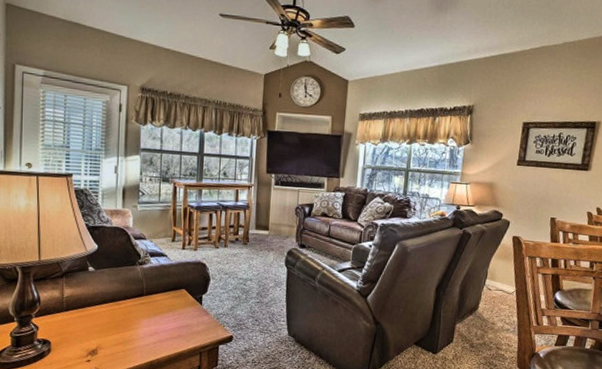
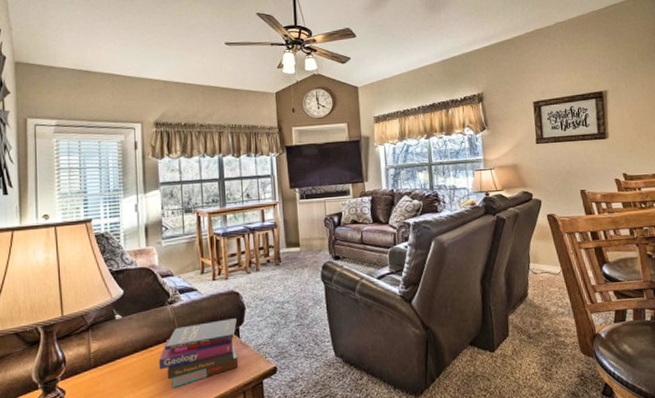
books: none [125,286,201,340] -> present [158,318,239,387]

